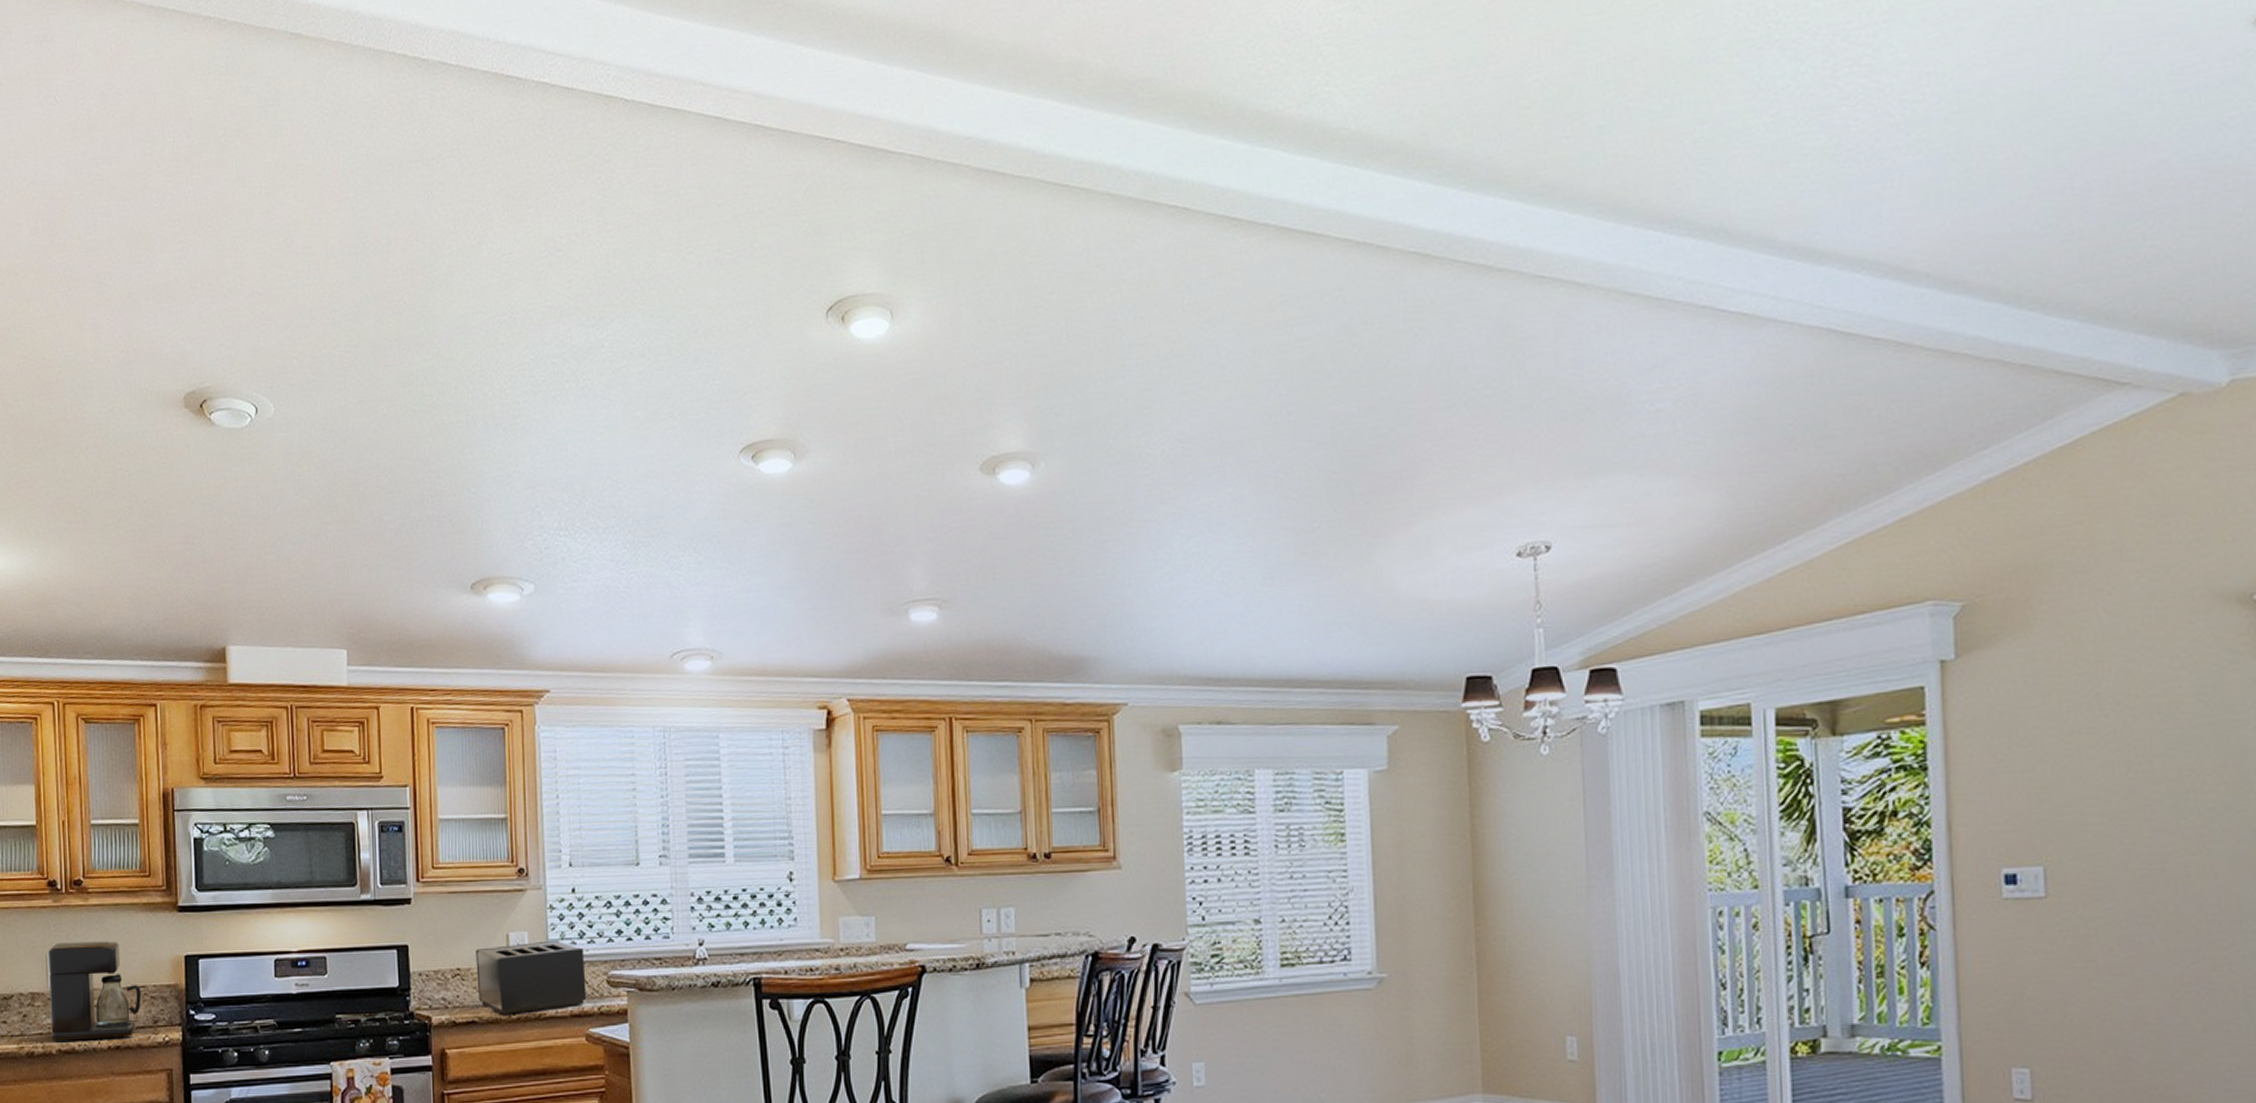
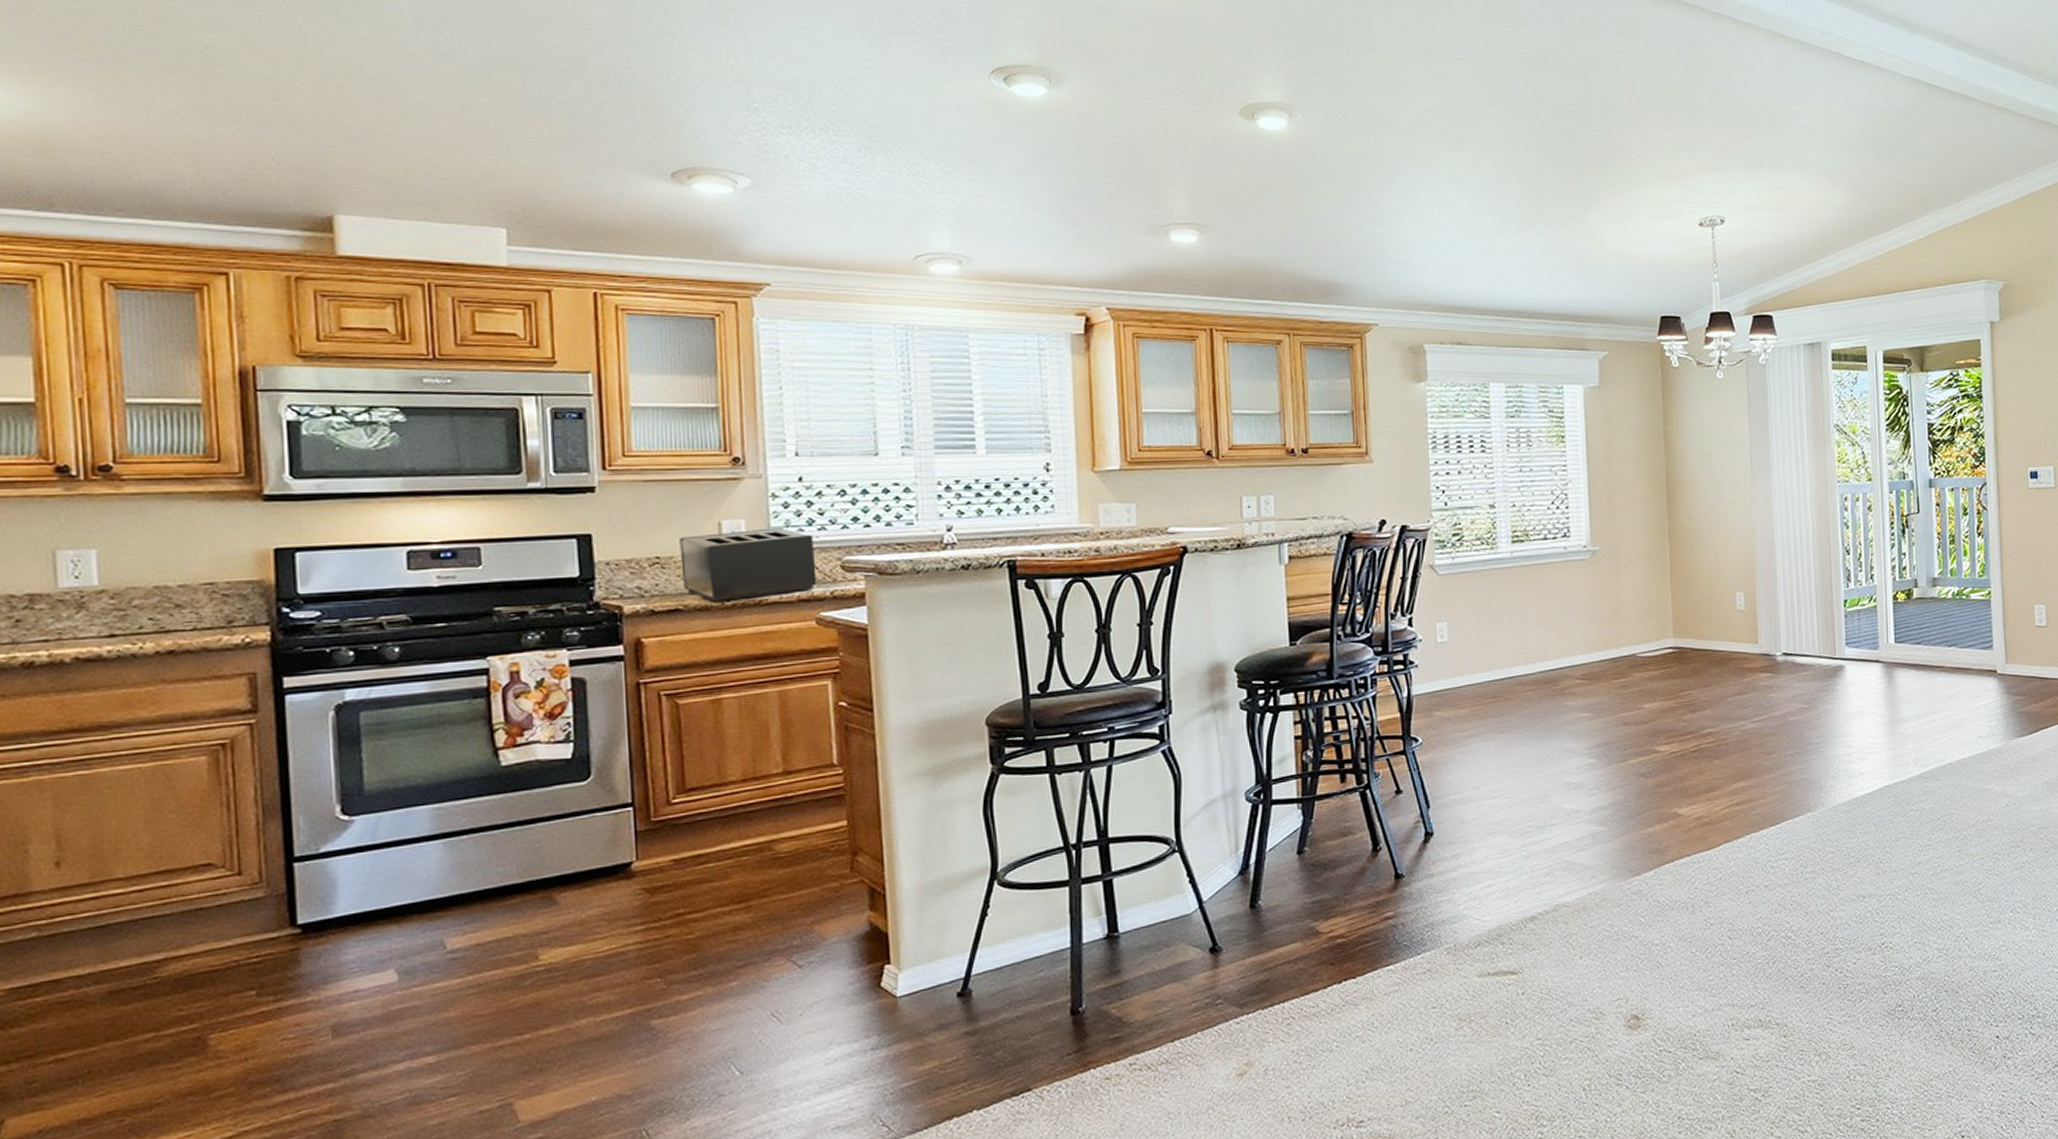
coffee maker: present [48,941,141,1041] -> none [57,534,207,649]

